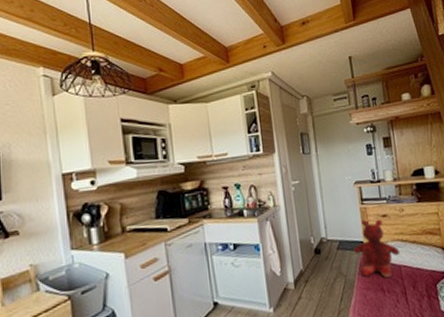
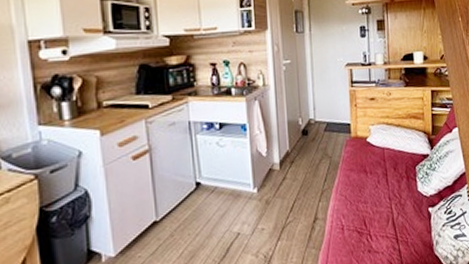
teddy bear: present [353,219,401,279] -> none [340,101,385,160]

